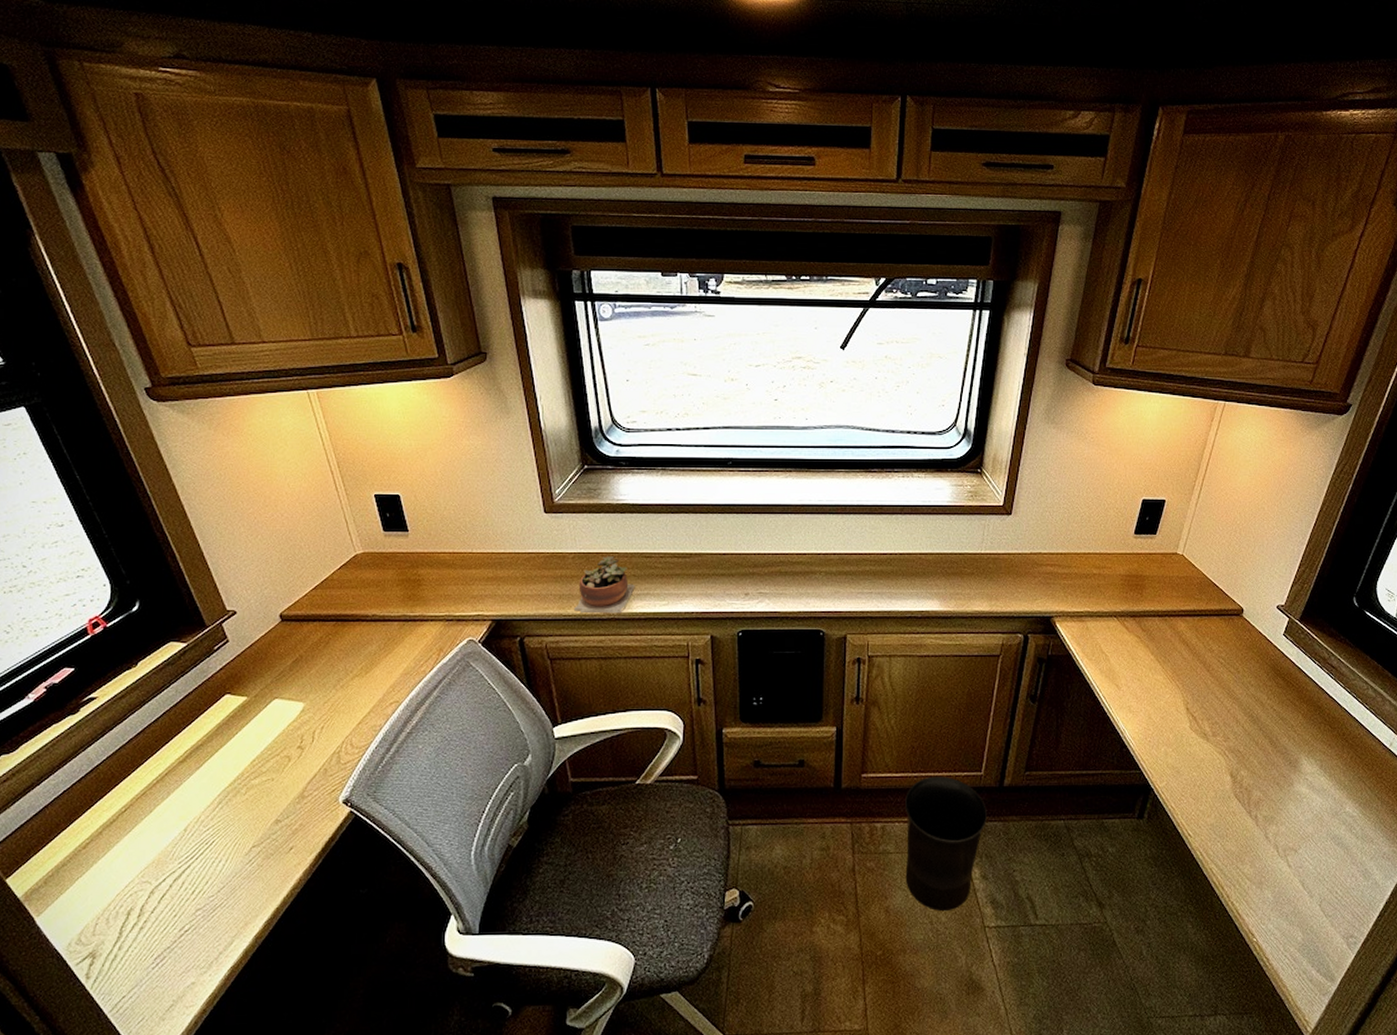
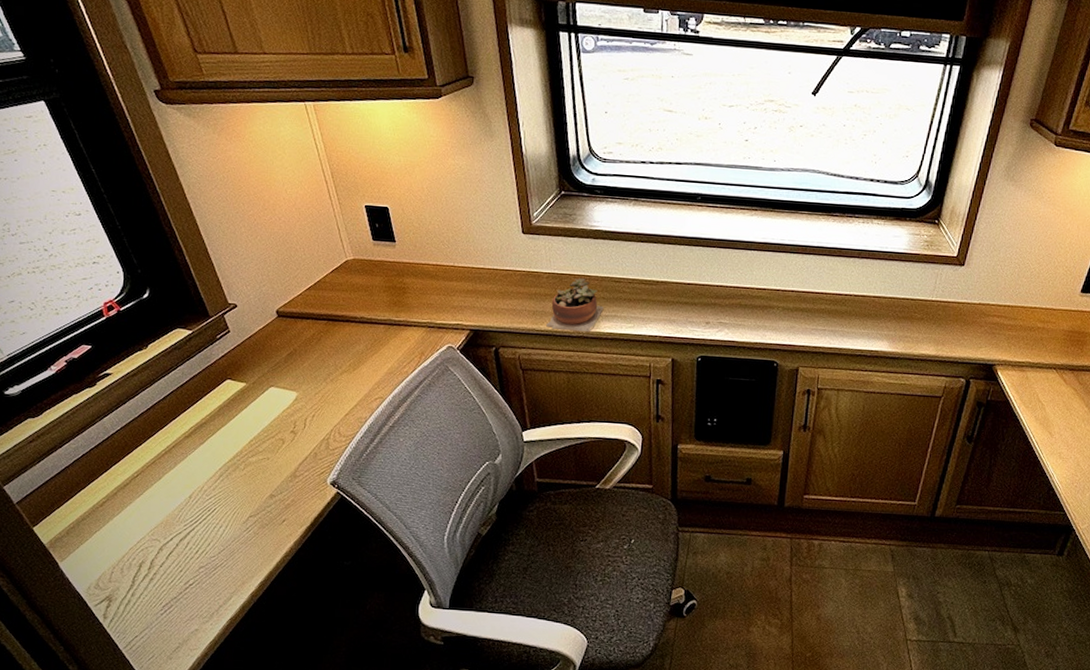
waste bin: present [905,776,987,912] -> none [837,502,917,624]

